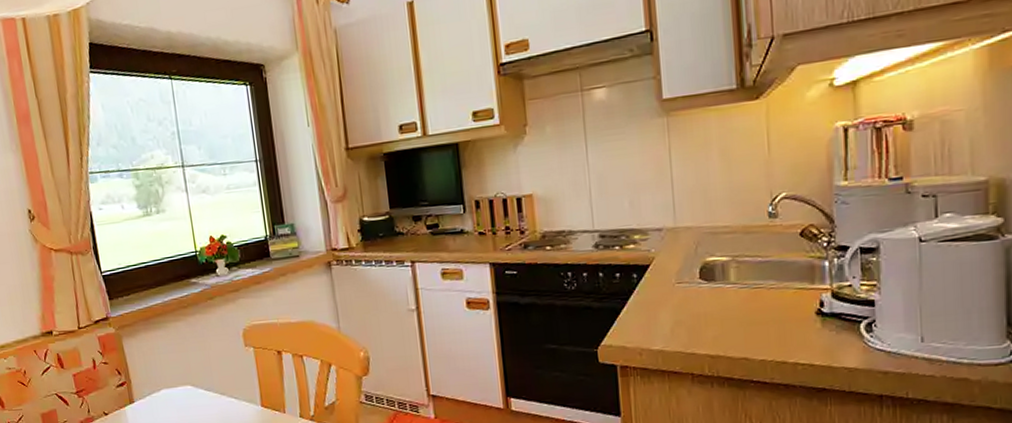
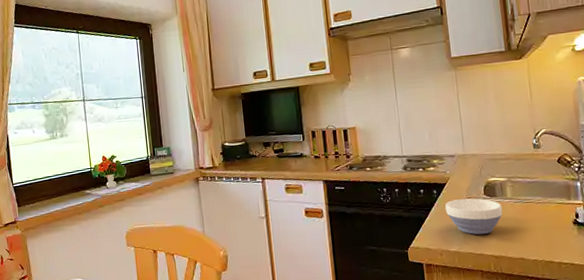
bowl: none [647,283,724,330] -> present [445,198,503,235]

